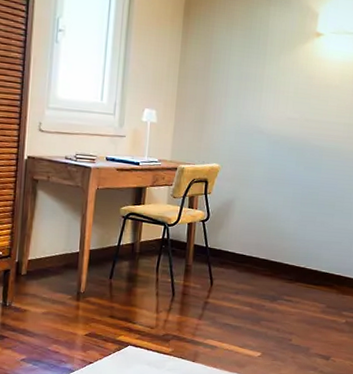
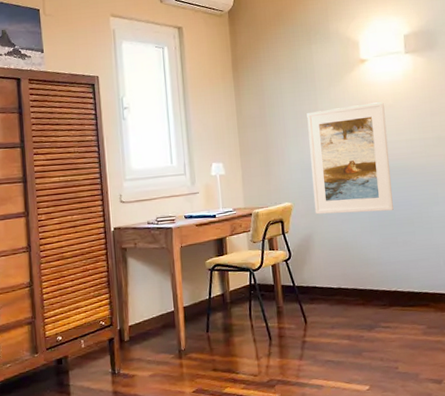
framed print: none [241,76,331,190] -> present [307,102,394,215]

